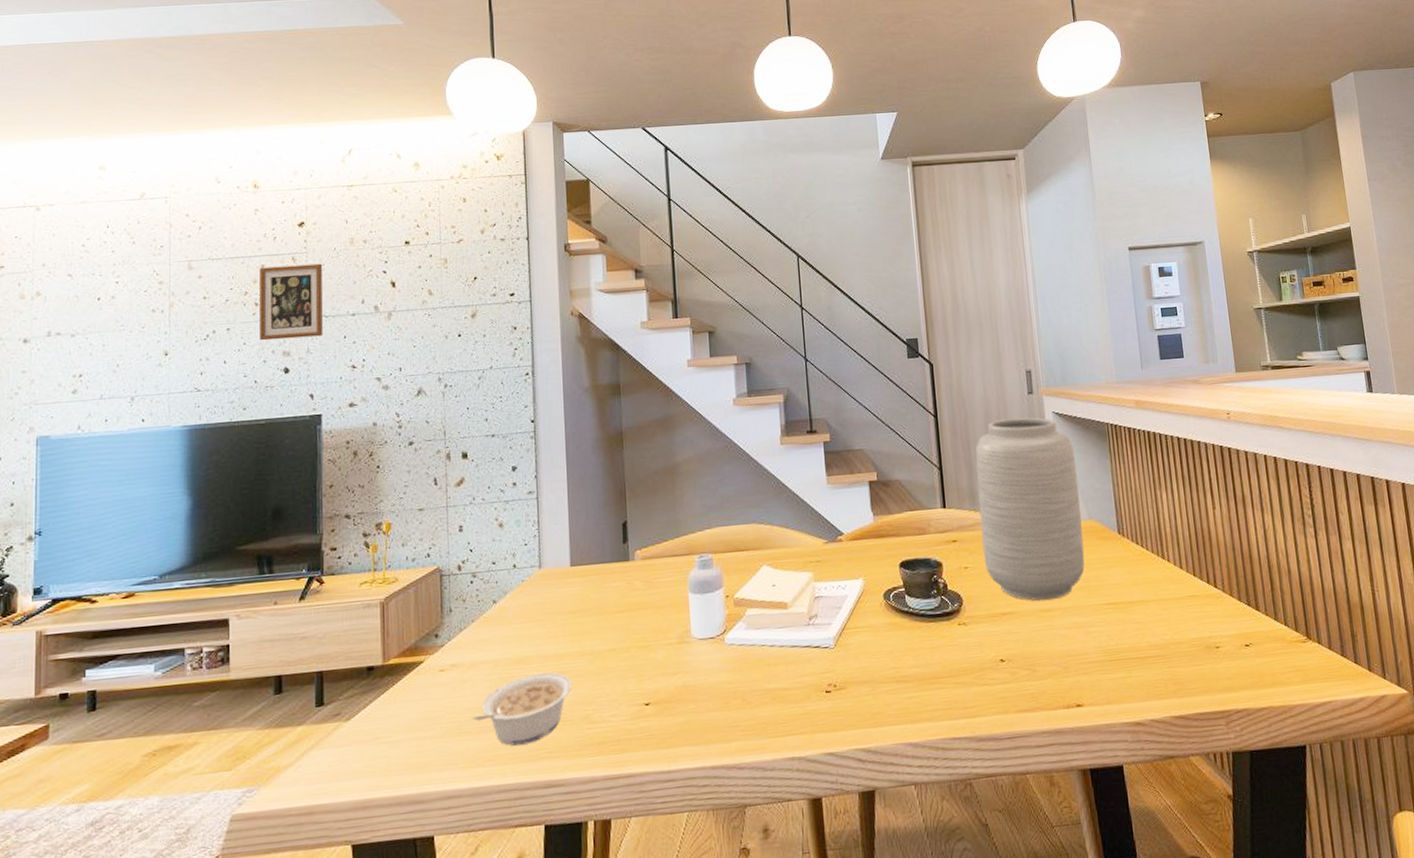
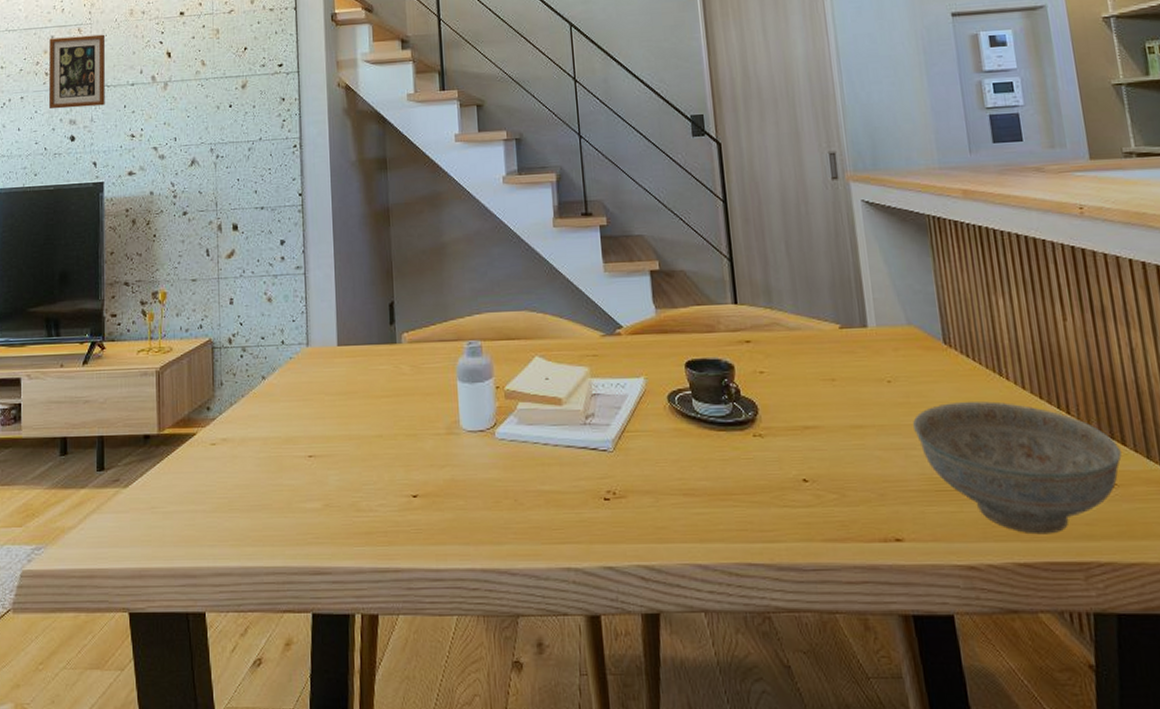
legume: present [472,672,572,746] -> none [242,454,339,527]
vase: present [975,417,1085,601] -> none [770,206,903,416]
decorative bowl: none [1092,581,1256,691] -> present [913,401,1122,535]

